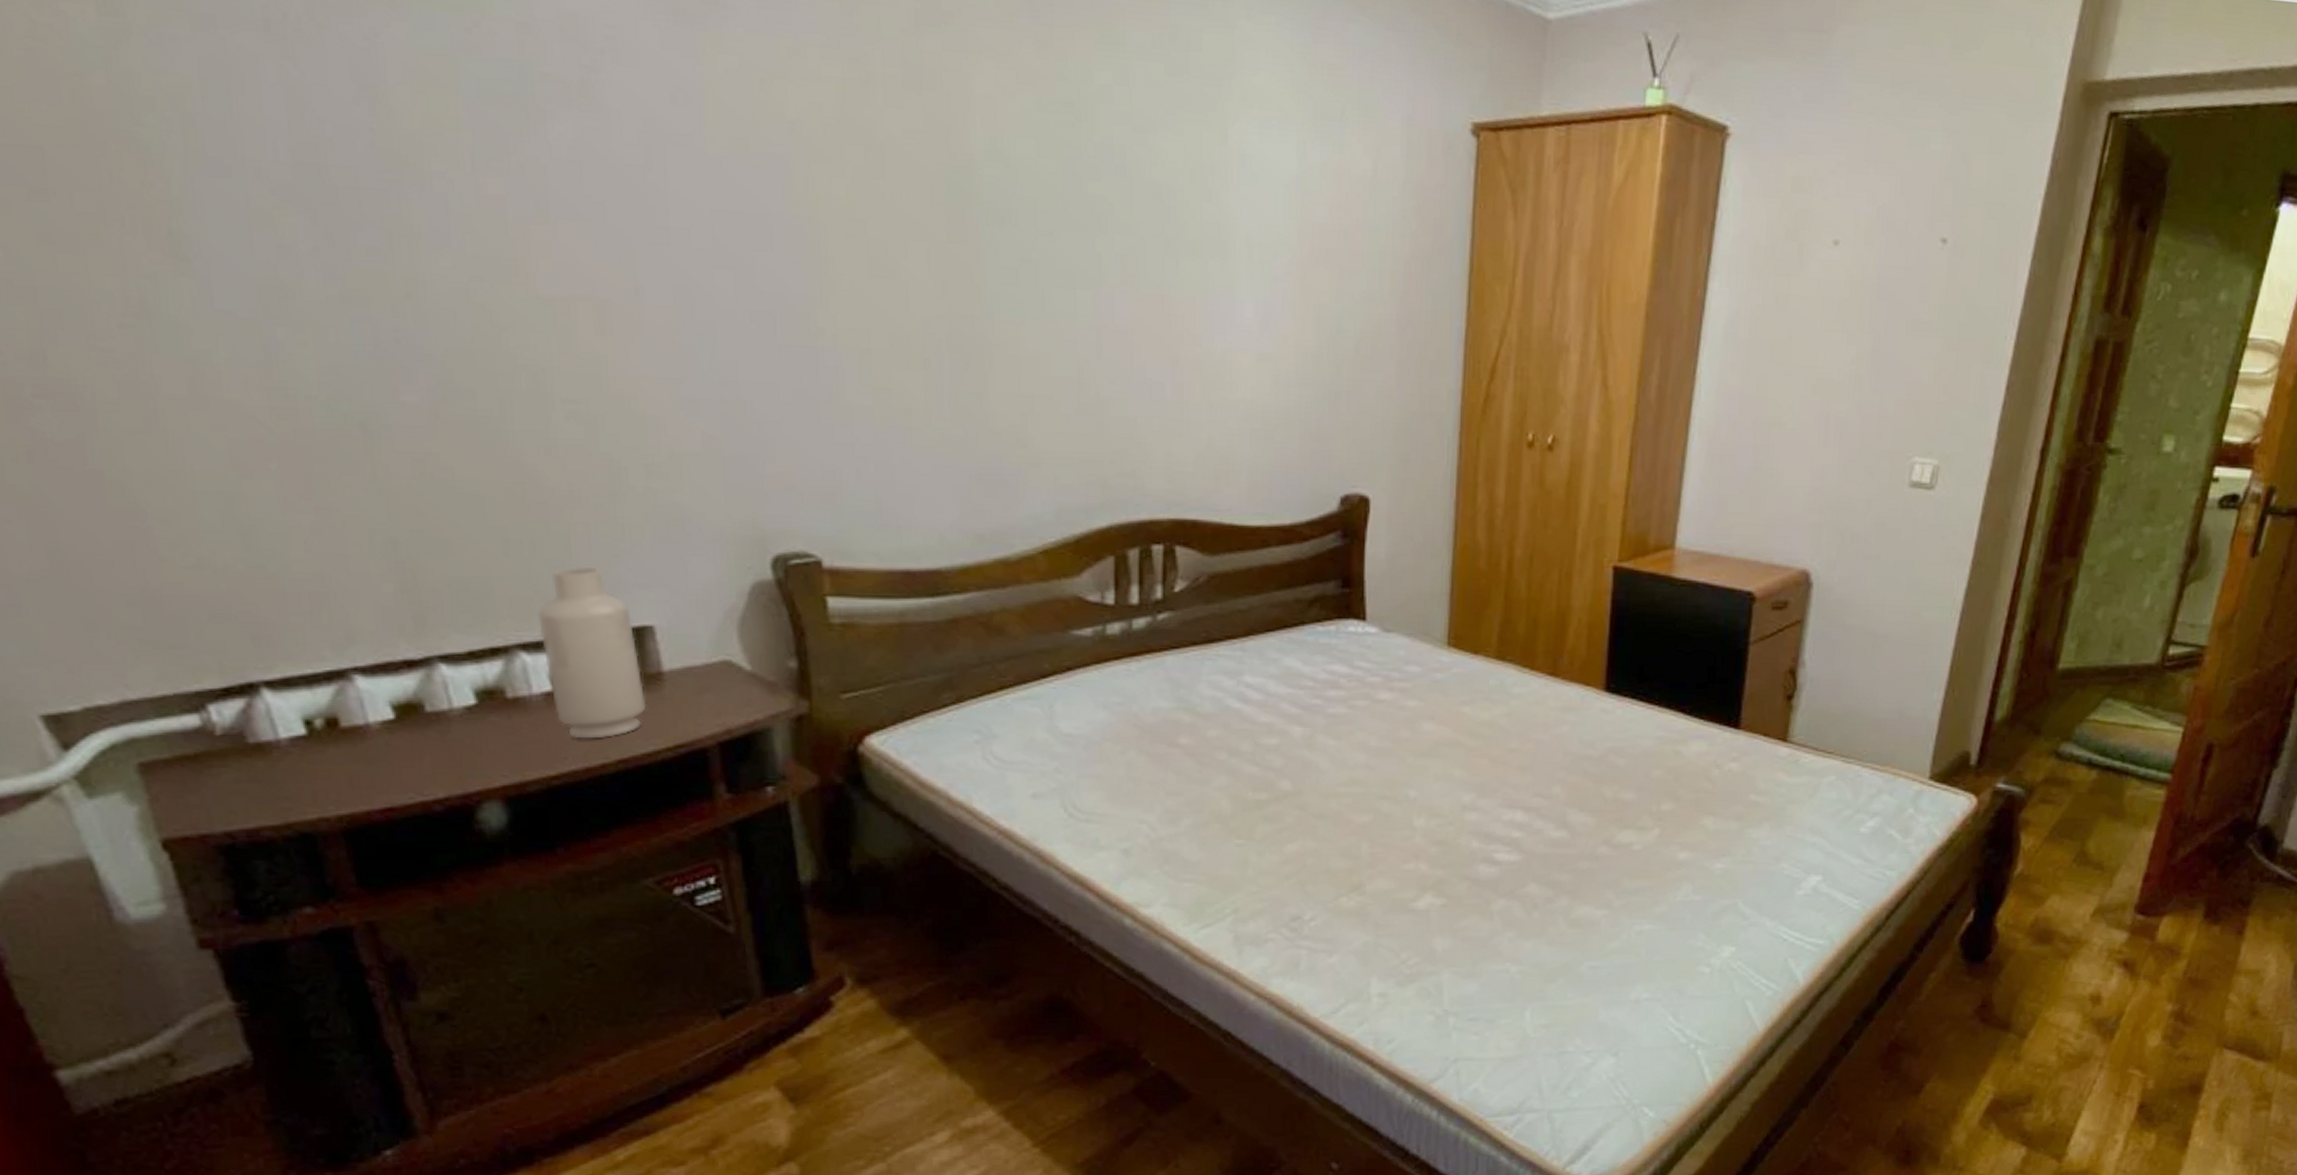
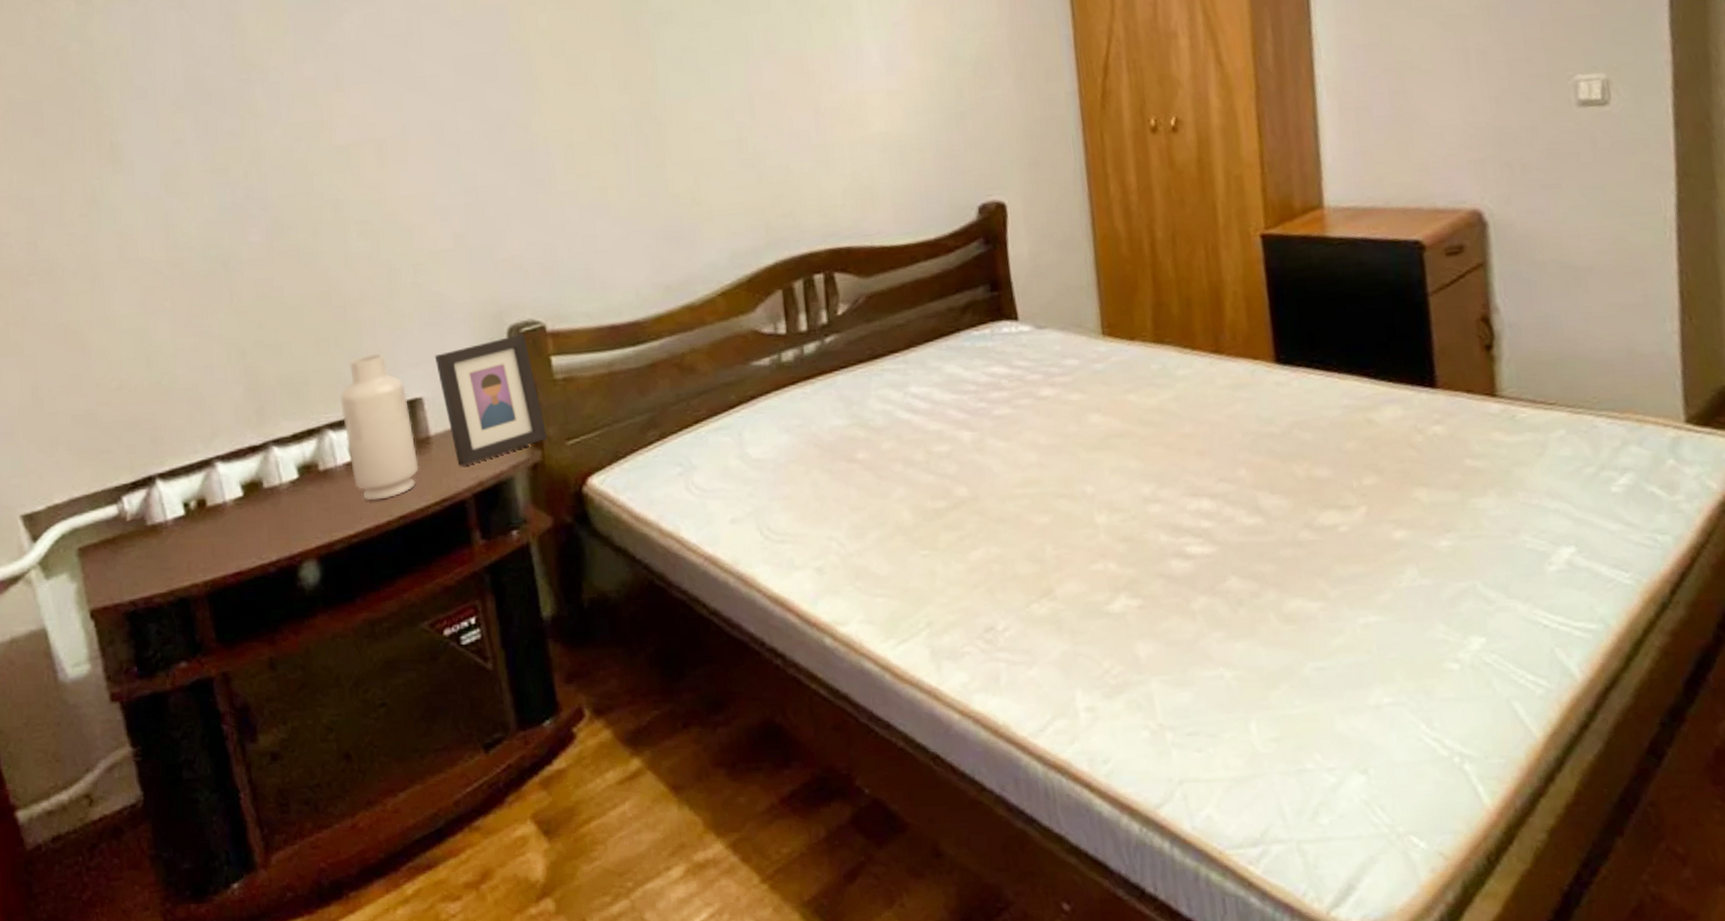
picture frame: none [671,566,818,710] -> present [434,334,548,466]

